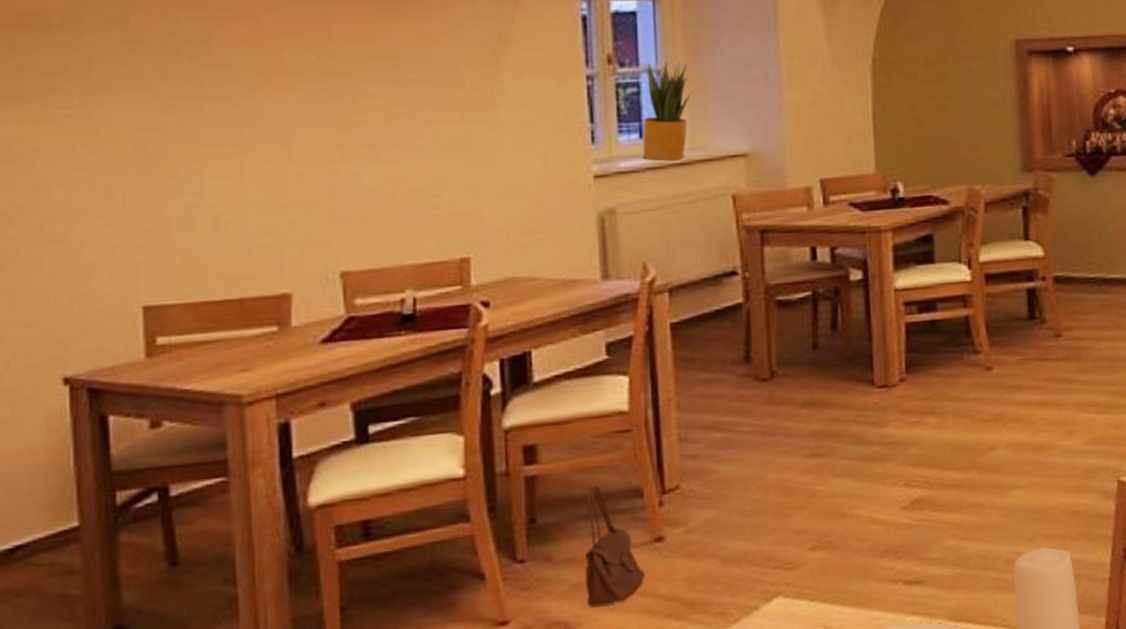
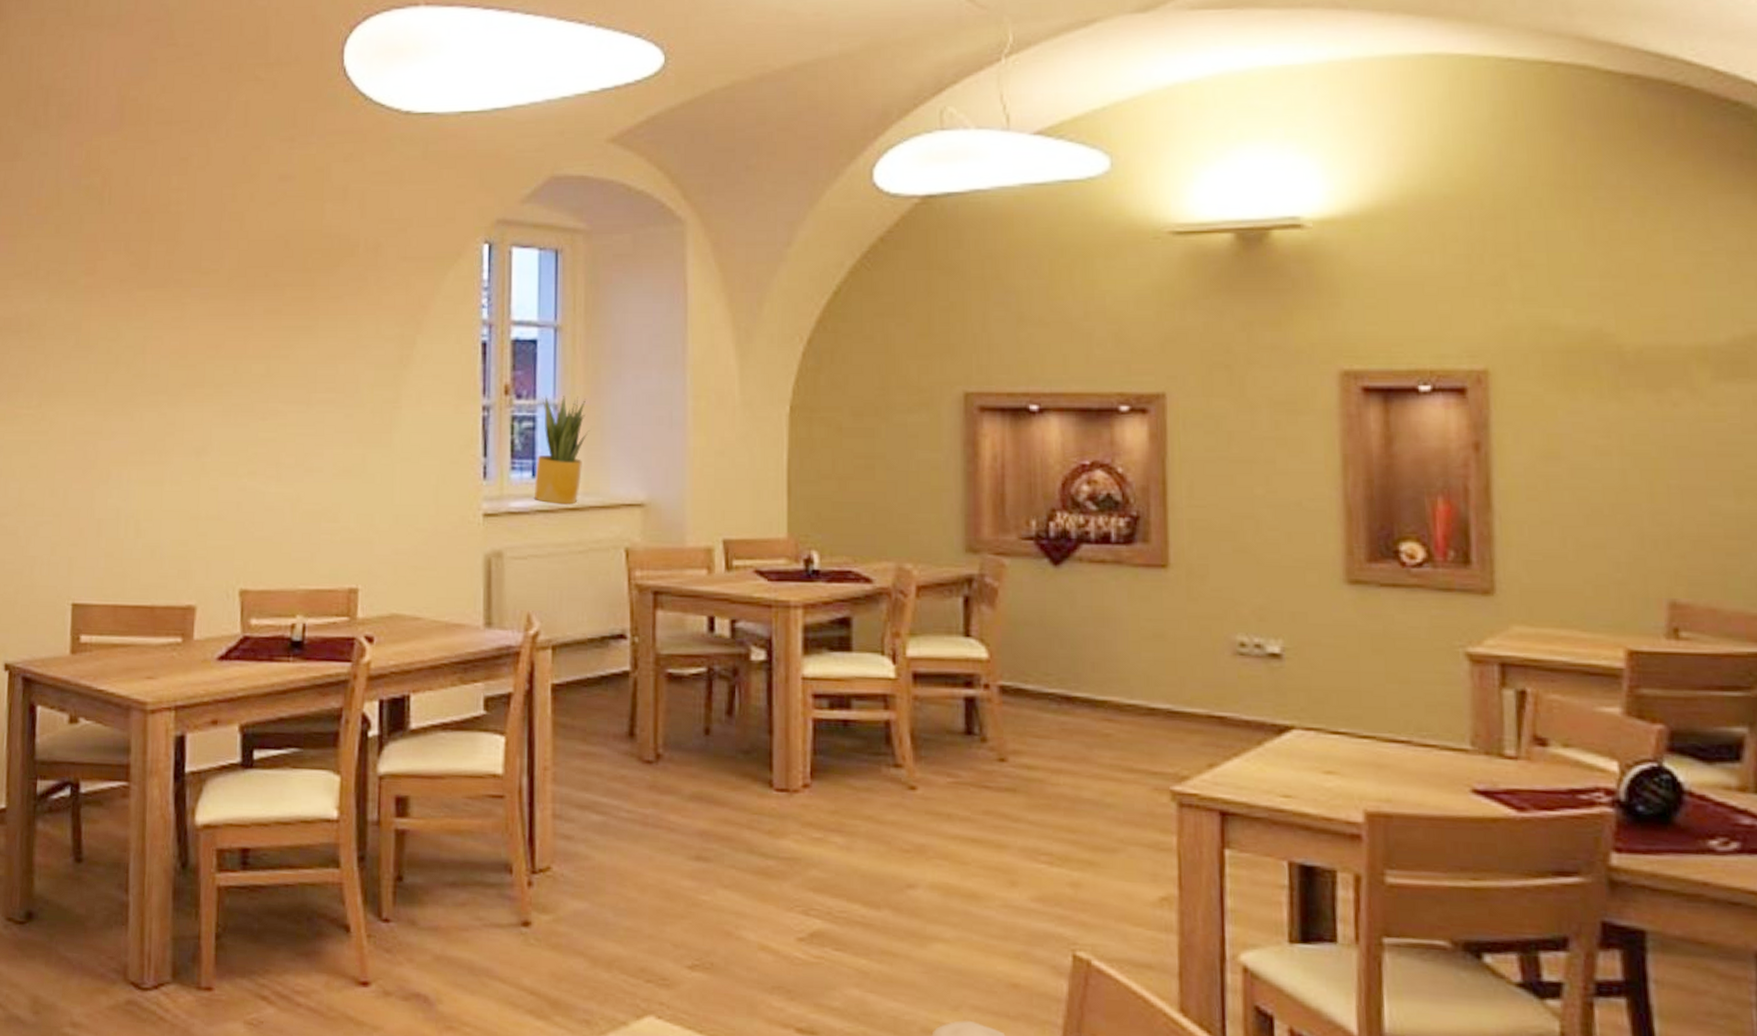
handbag: present [585,485,646,607] -> none [447,851,510,986]

